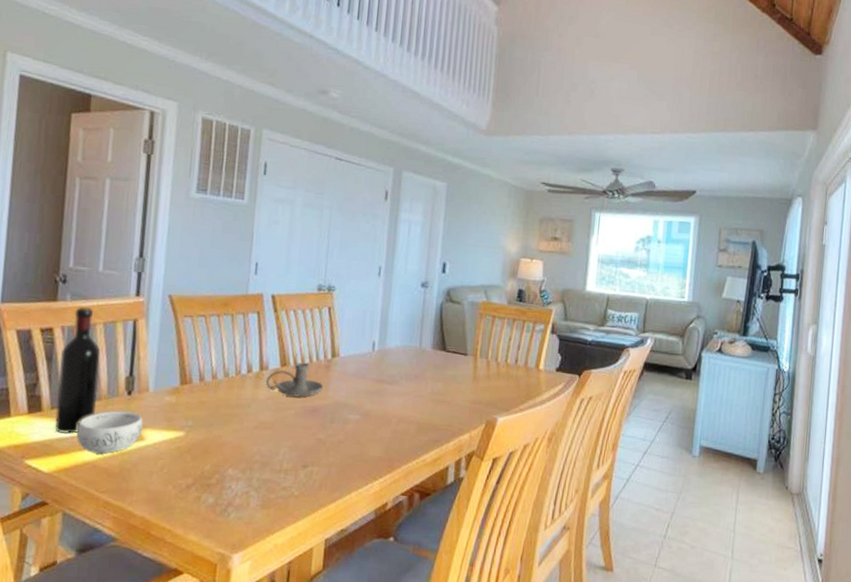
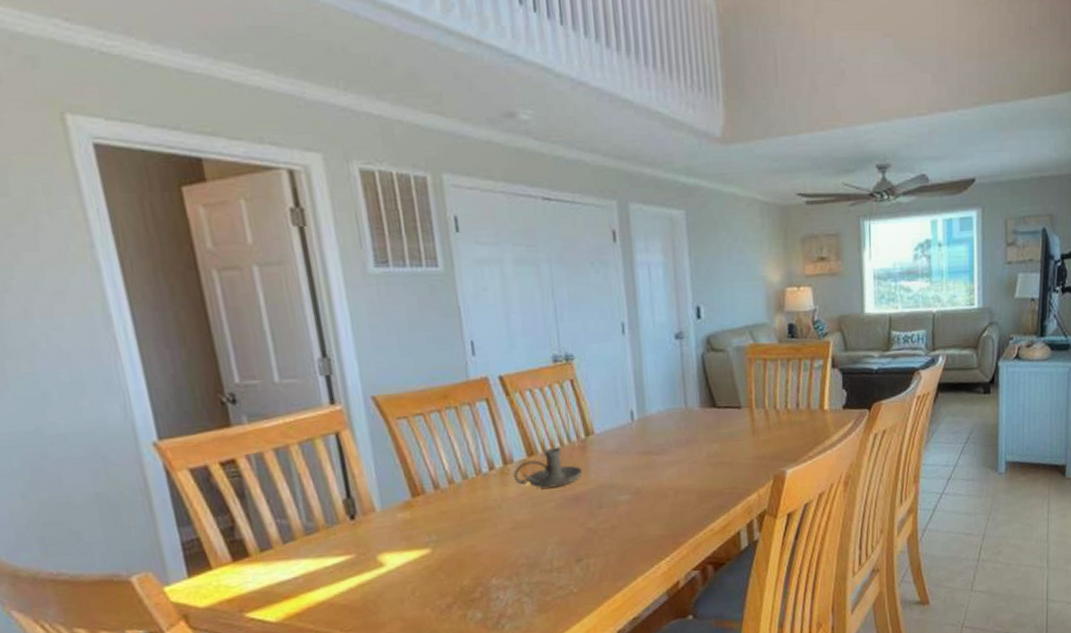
wine bottle: present [54,307,101,435] -> none [254,427,316,577]
decorative bowl: present [76,410,143,454] -> none [298,537,379,592]

